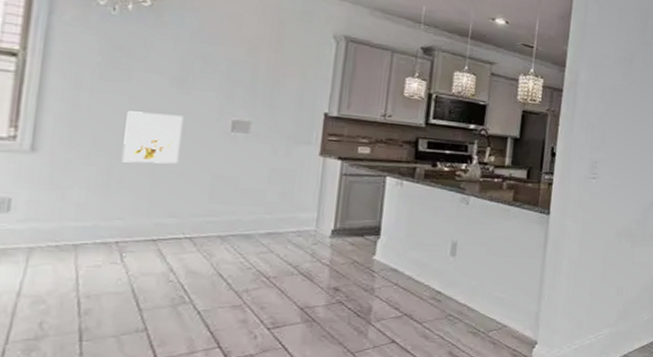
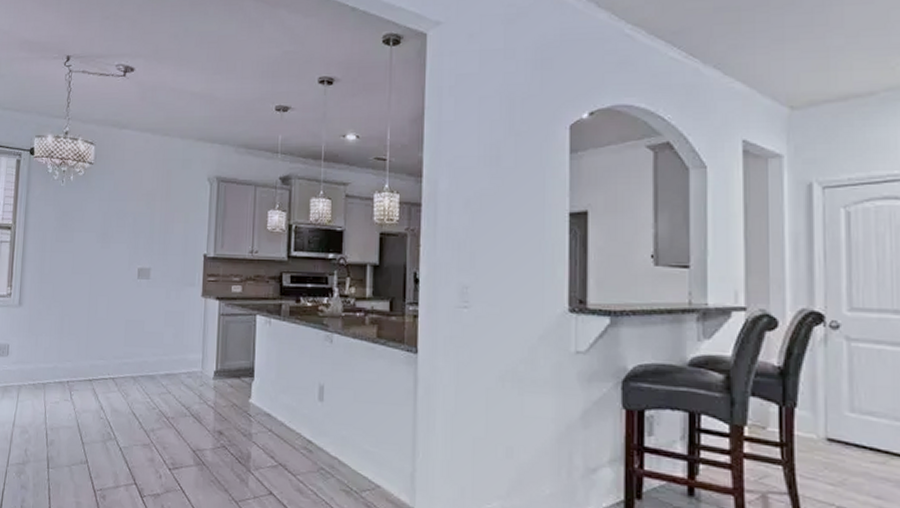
wall art: present [122,111,184,164] -> none [69,266,107,312]

